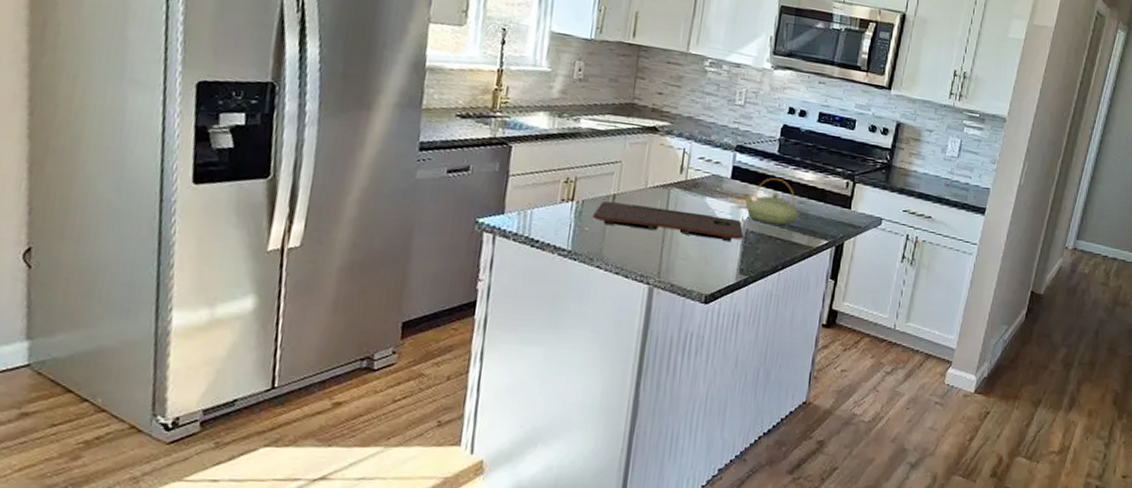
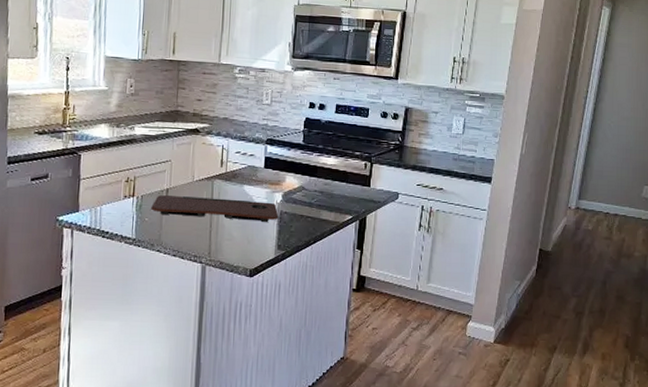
teapot: present [743,177,800,225] -> none [276,164,326,205]

